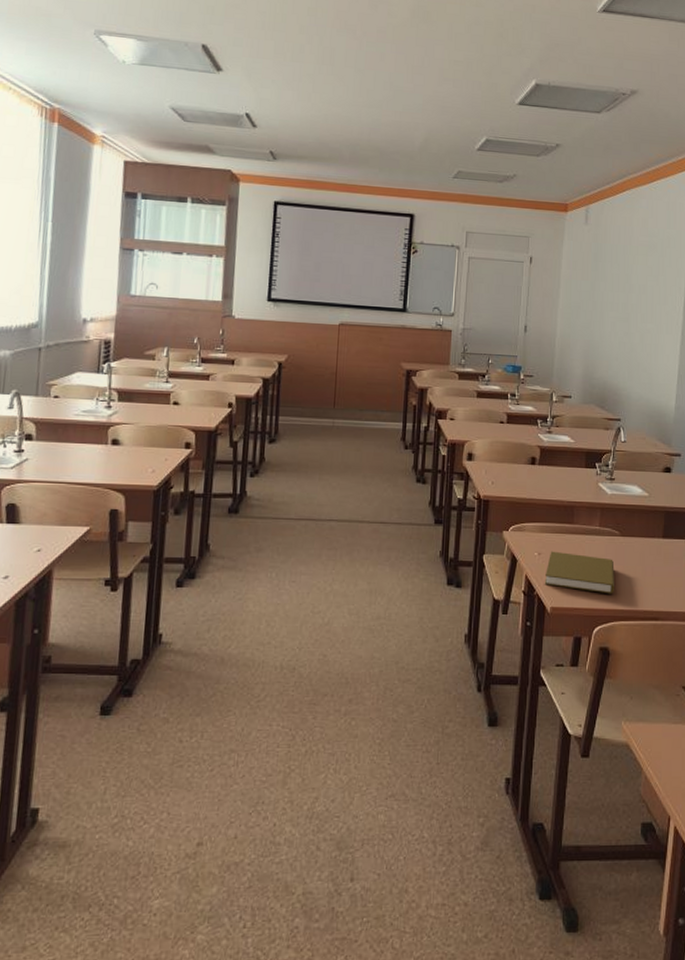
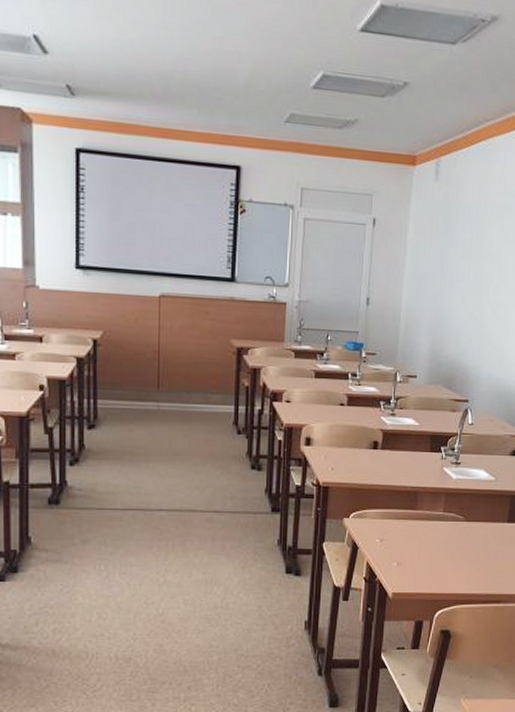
book: present [544,551,615,594] -> none [386,537,458,579]

